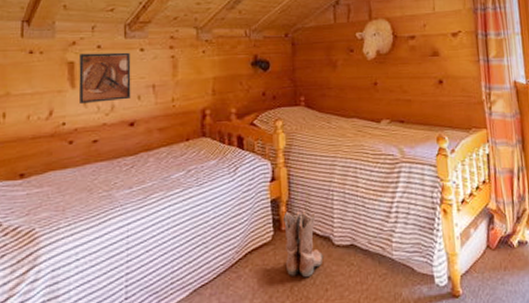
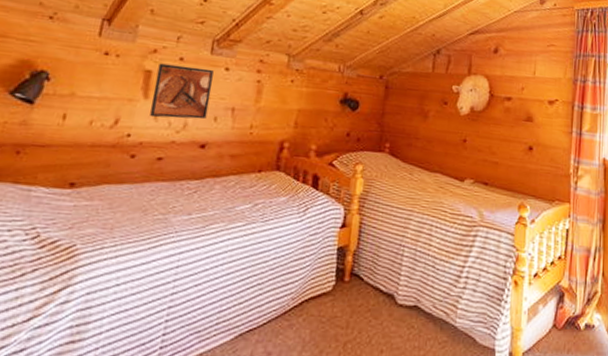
boots: present [283,211,323,278] -> none [342,261,384,336]

